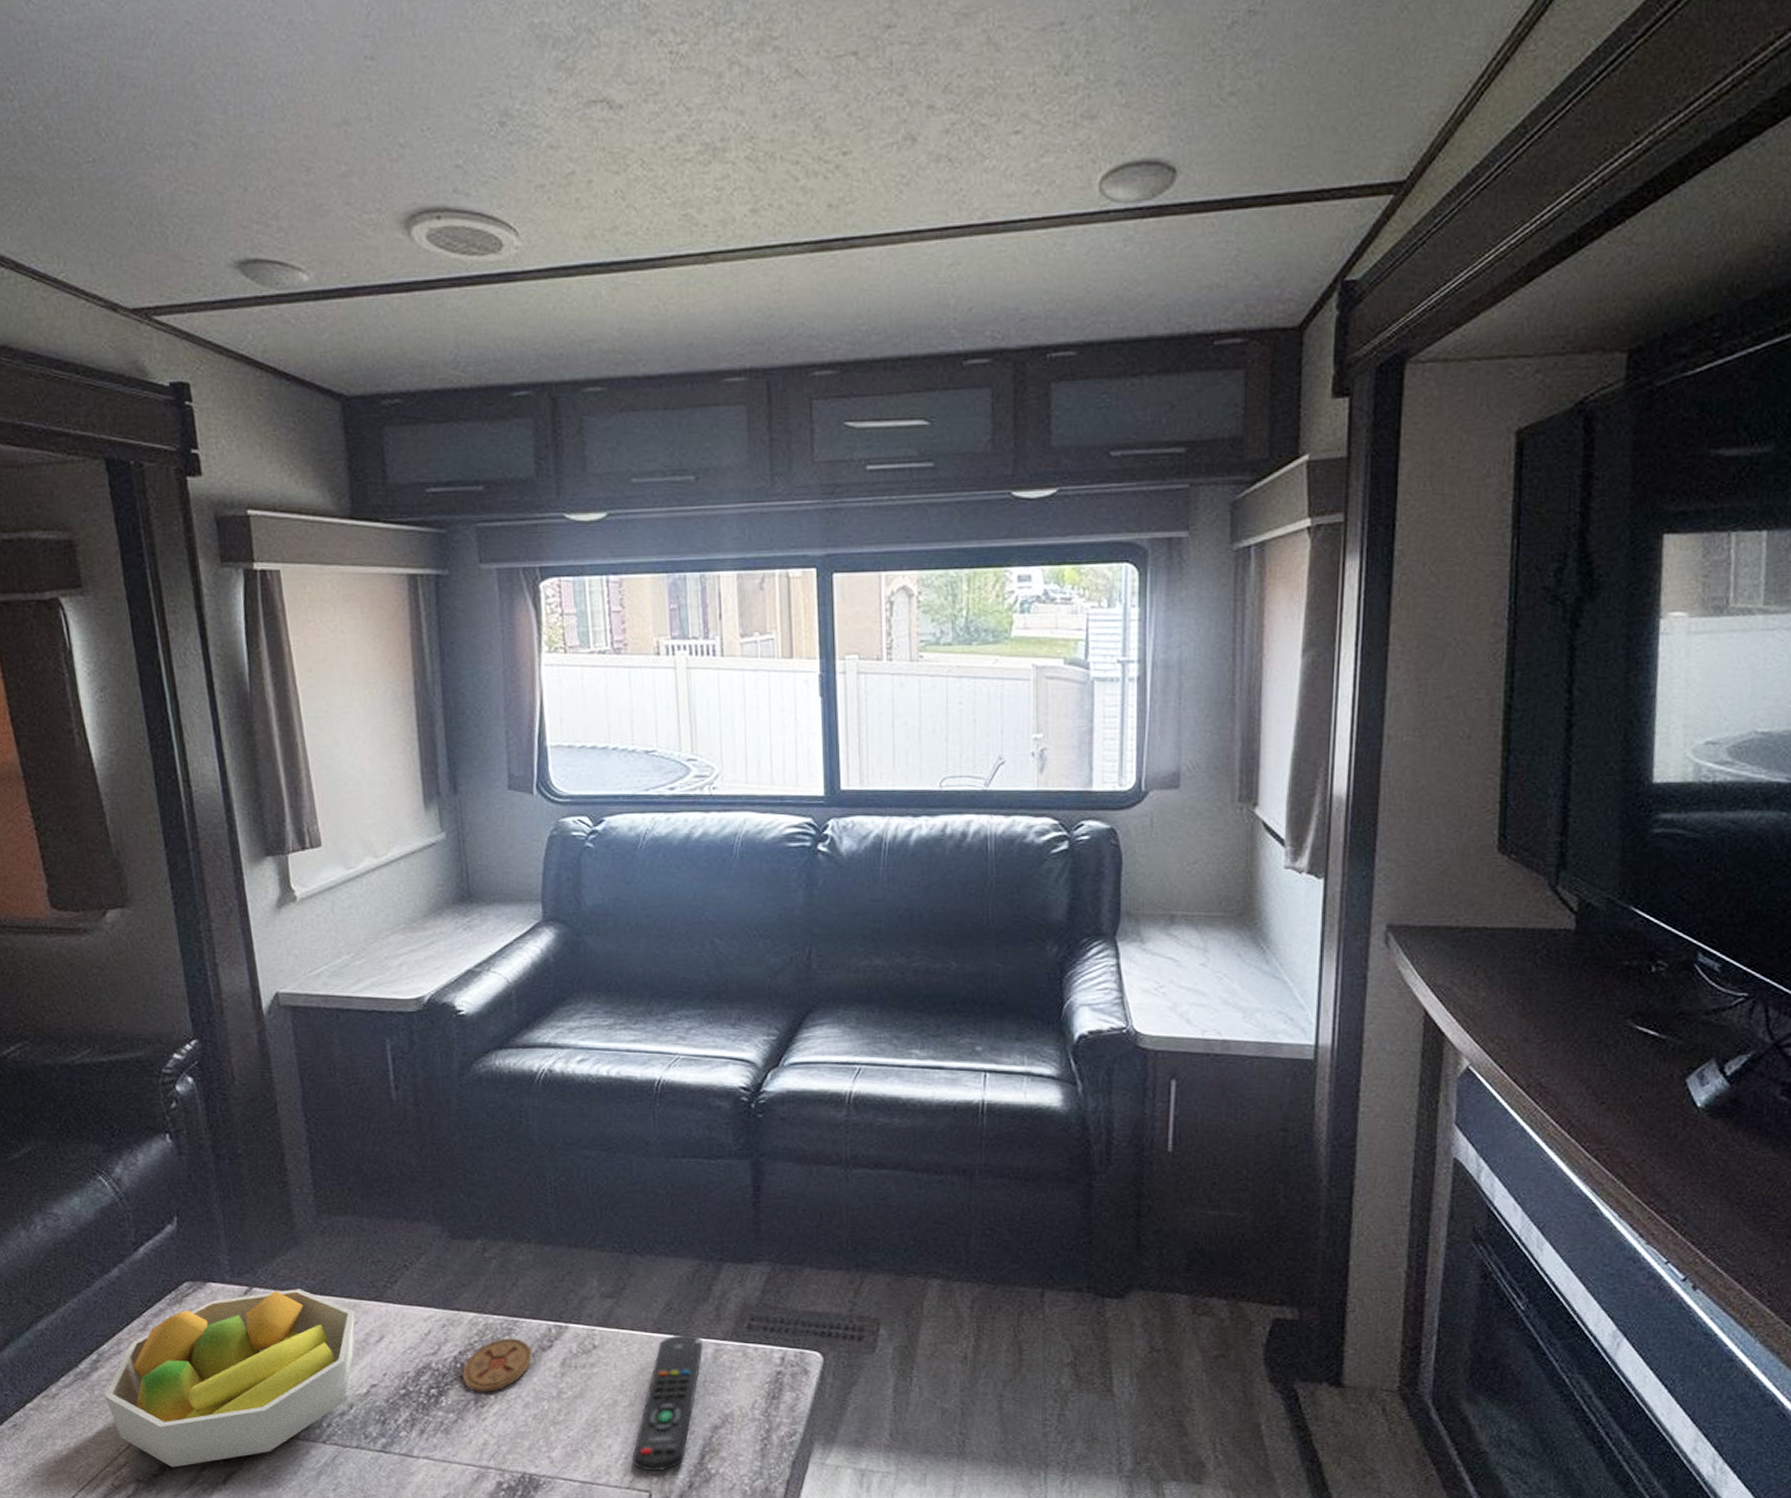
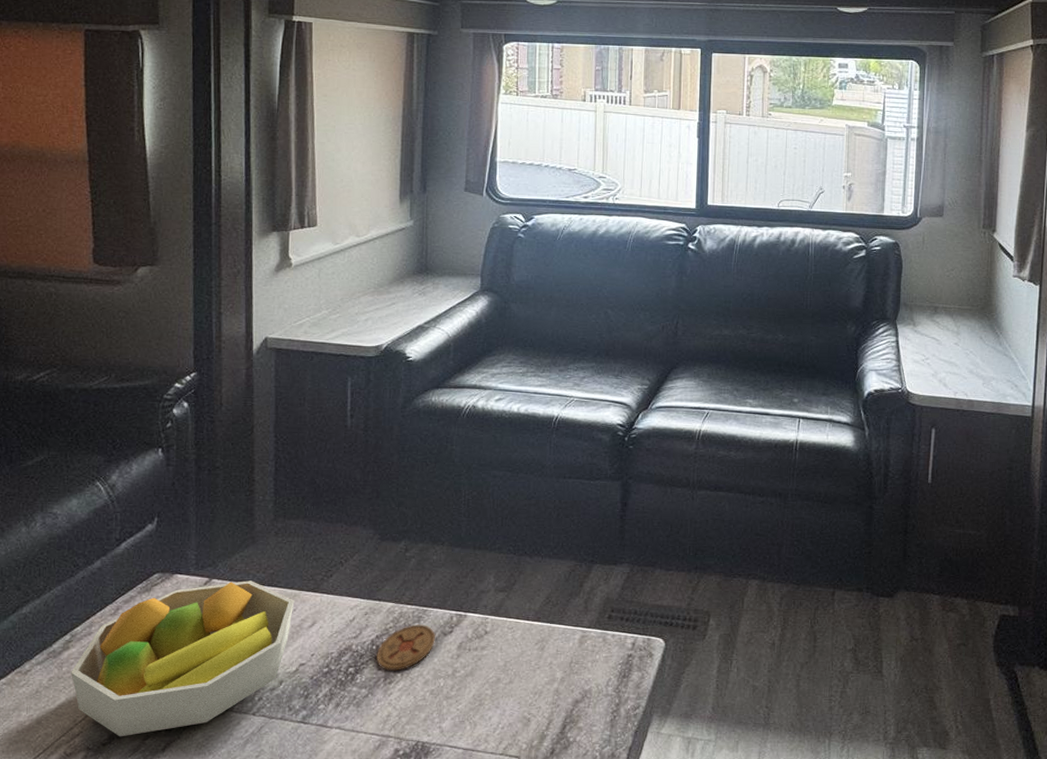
remote control: present [632,1334,704,1472] -> none [507,623,573,740]

